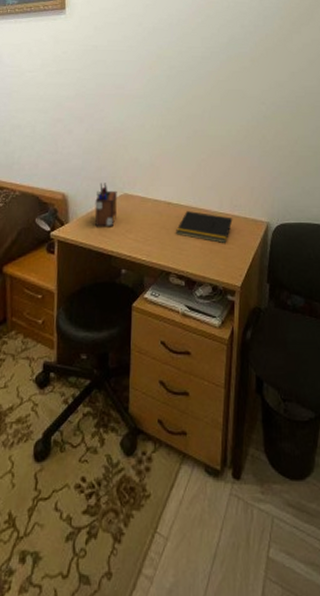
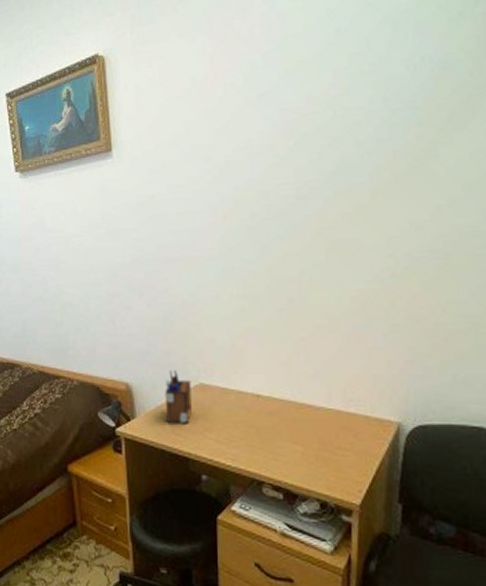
notepad: present [176,211,233,244] -> none [269,406,347,450]

